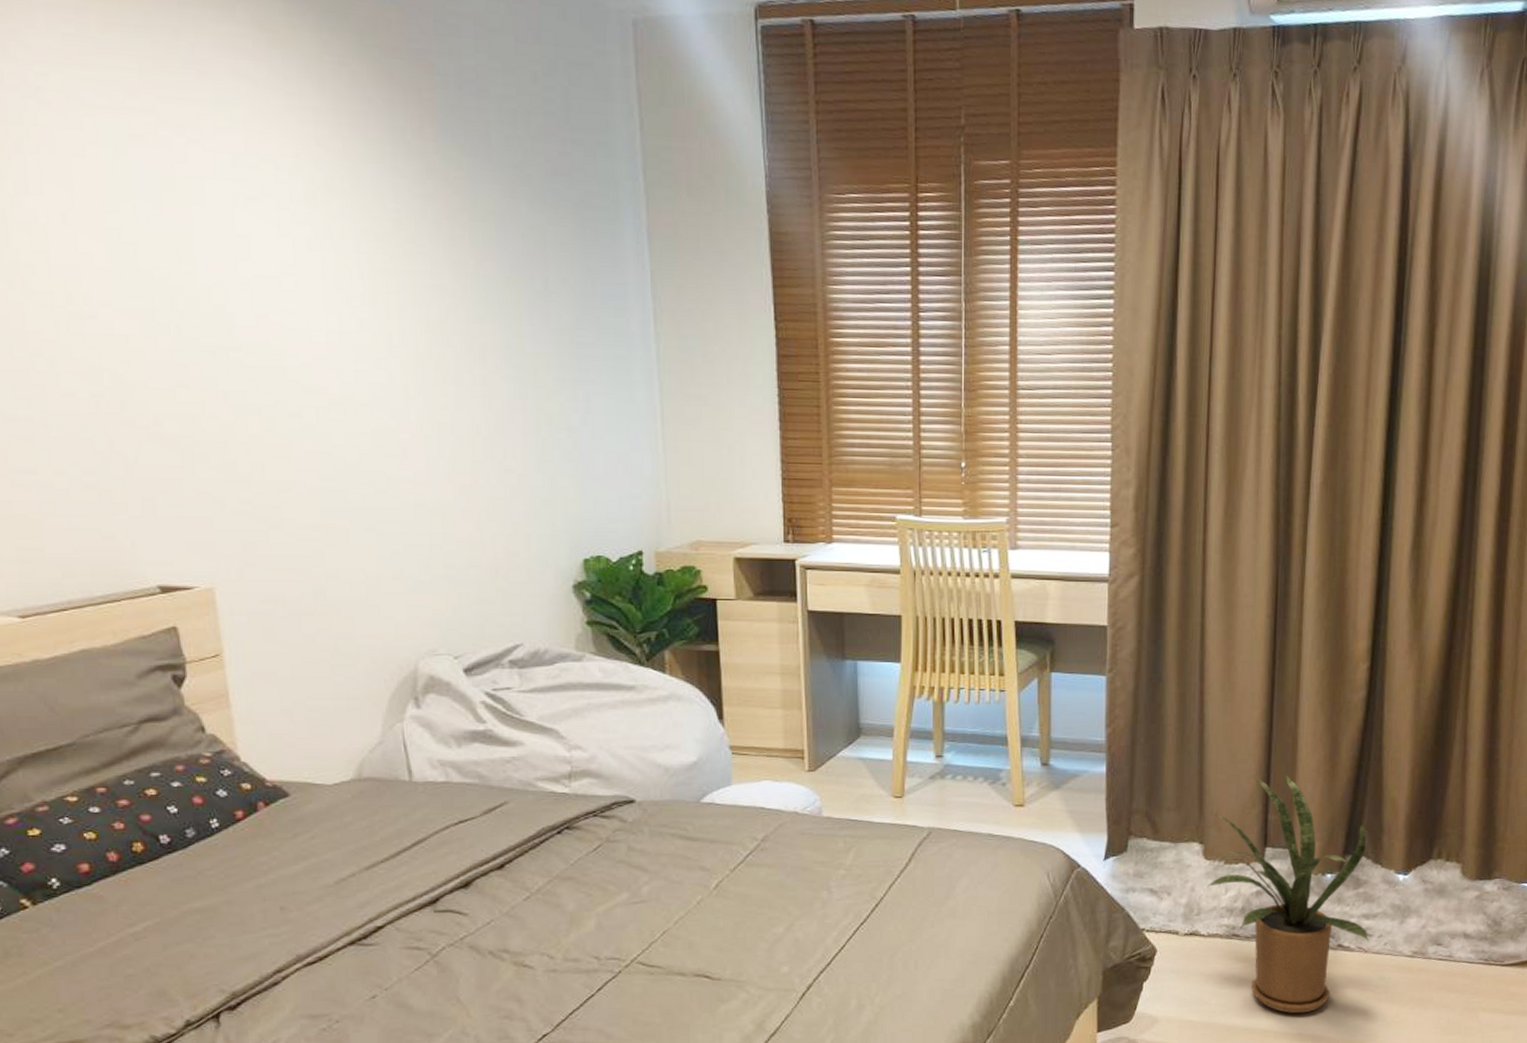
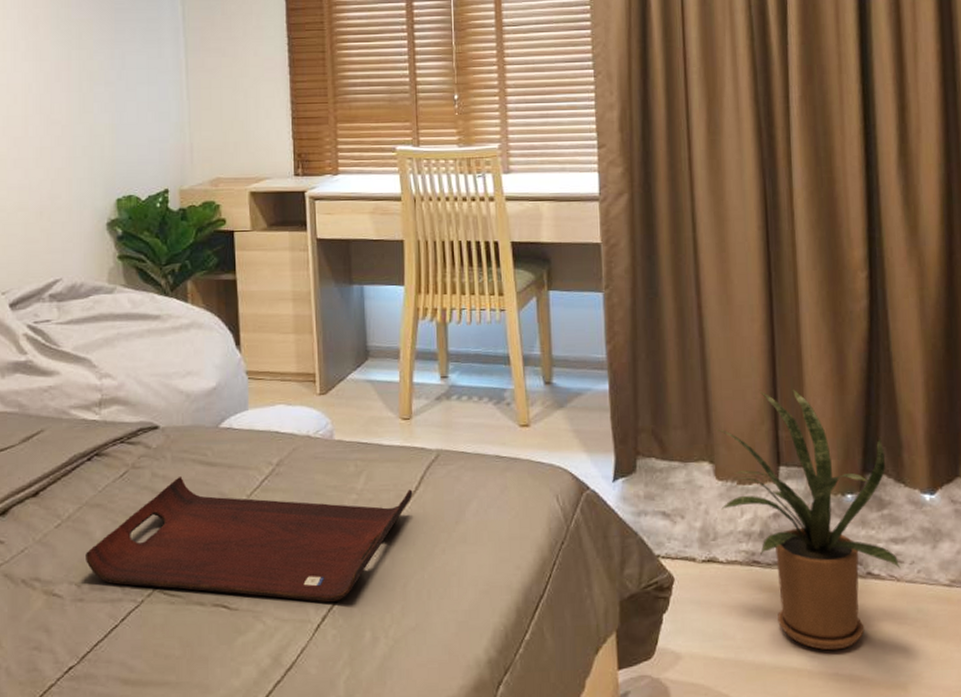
serving tray: none [558,851,903,972] -> present [86,477,413,602]

